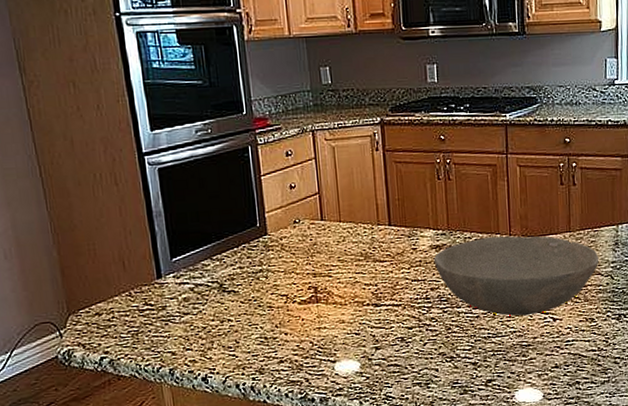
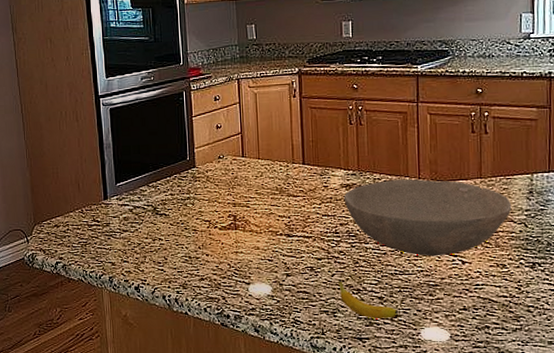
fruit: none [431,348,492,386] -> present [338,279,398,318]

